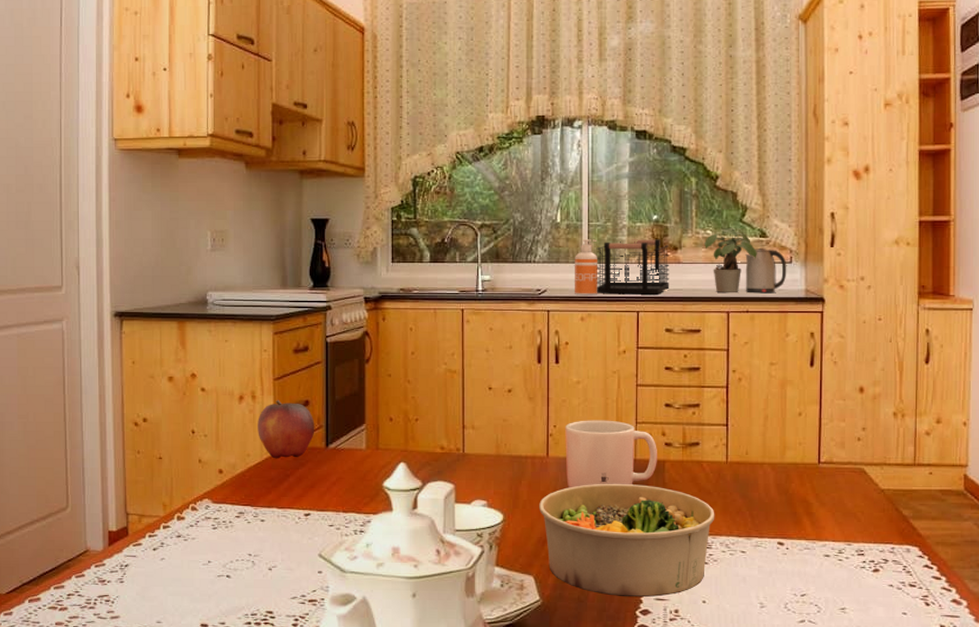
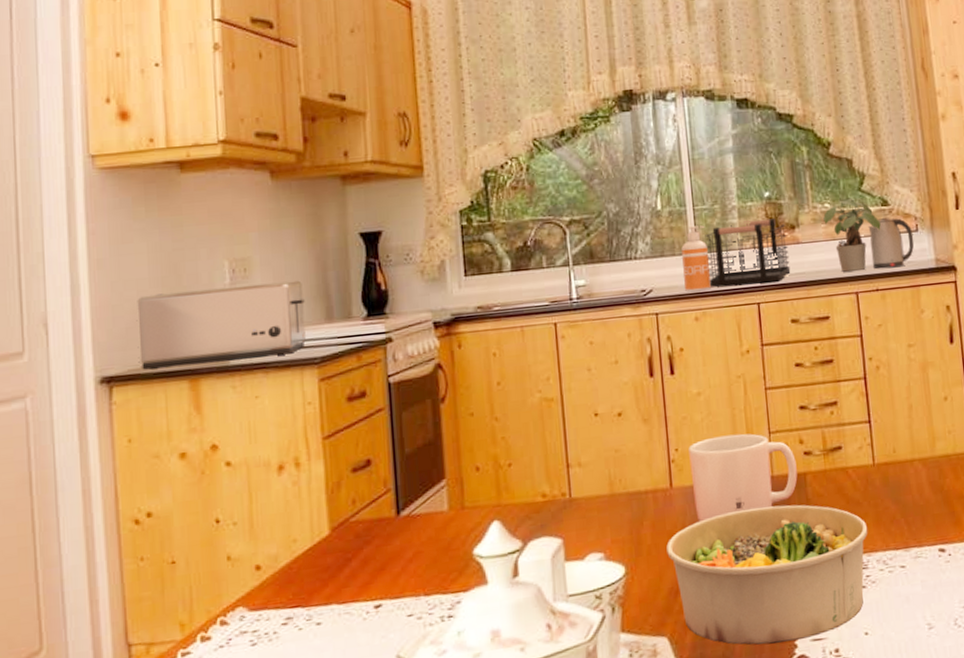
toaster: none [143,252,266,310] -> present [137,280,306,370]
fruit: present [258,399,315,459] -> none [304,463,381,541]

